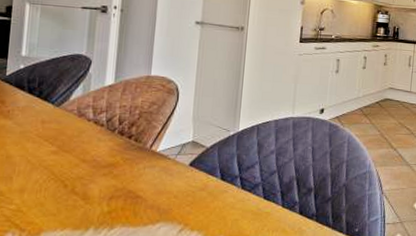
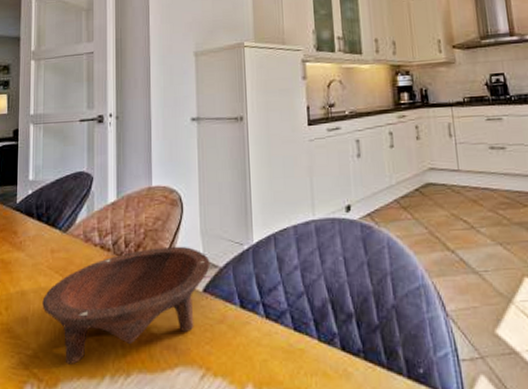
bowl: none [28,127,199,218] -> present [42,246,210,364]

